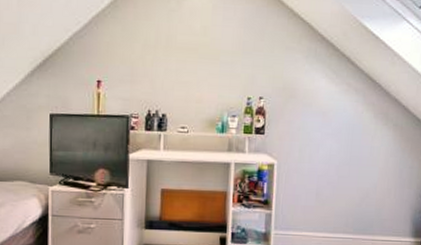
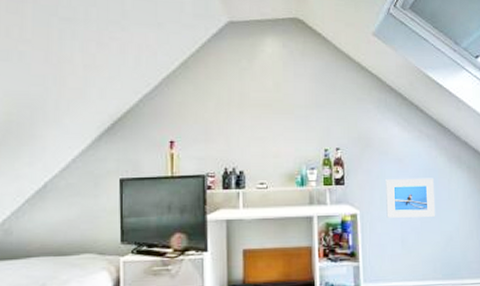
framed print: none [304,132,357,172] -> present [385,178,436,218]

